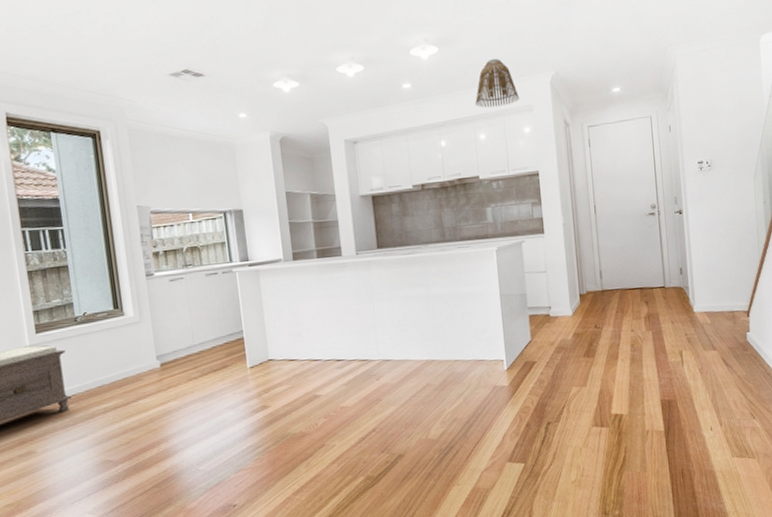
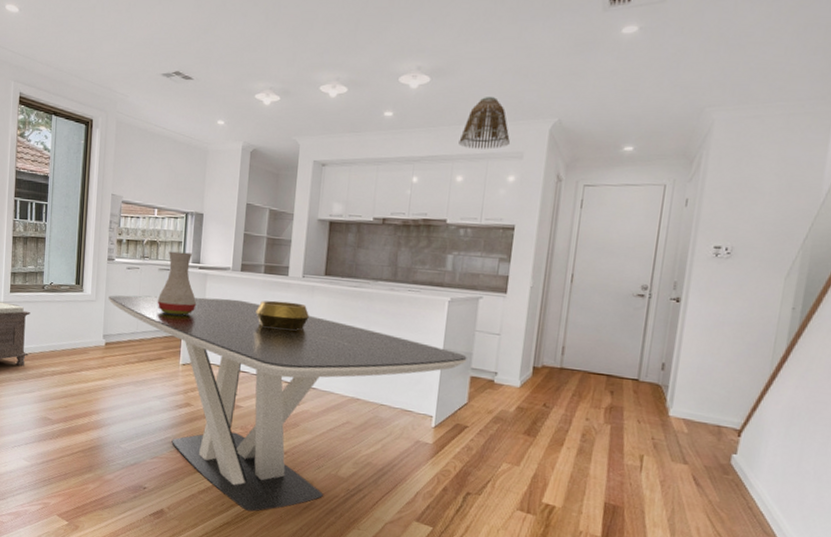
dining table: none [154,289,523,499] -> present [108,295,467,512]
vase: none [210,251,254,320] -> present [157,251,197,316]
decorative bowl: none [316,280,370,311] -> present [256,300,309,330]

